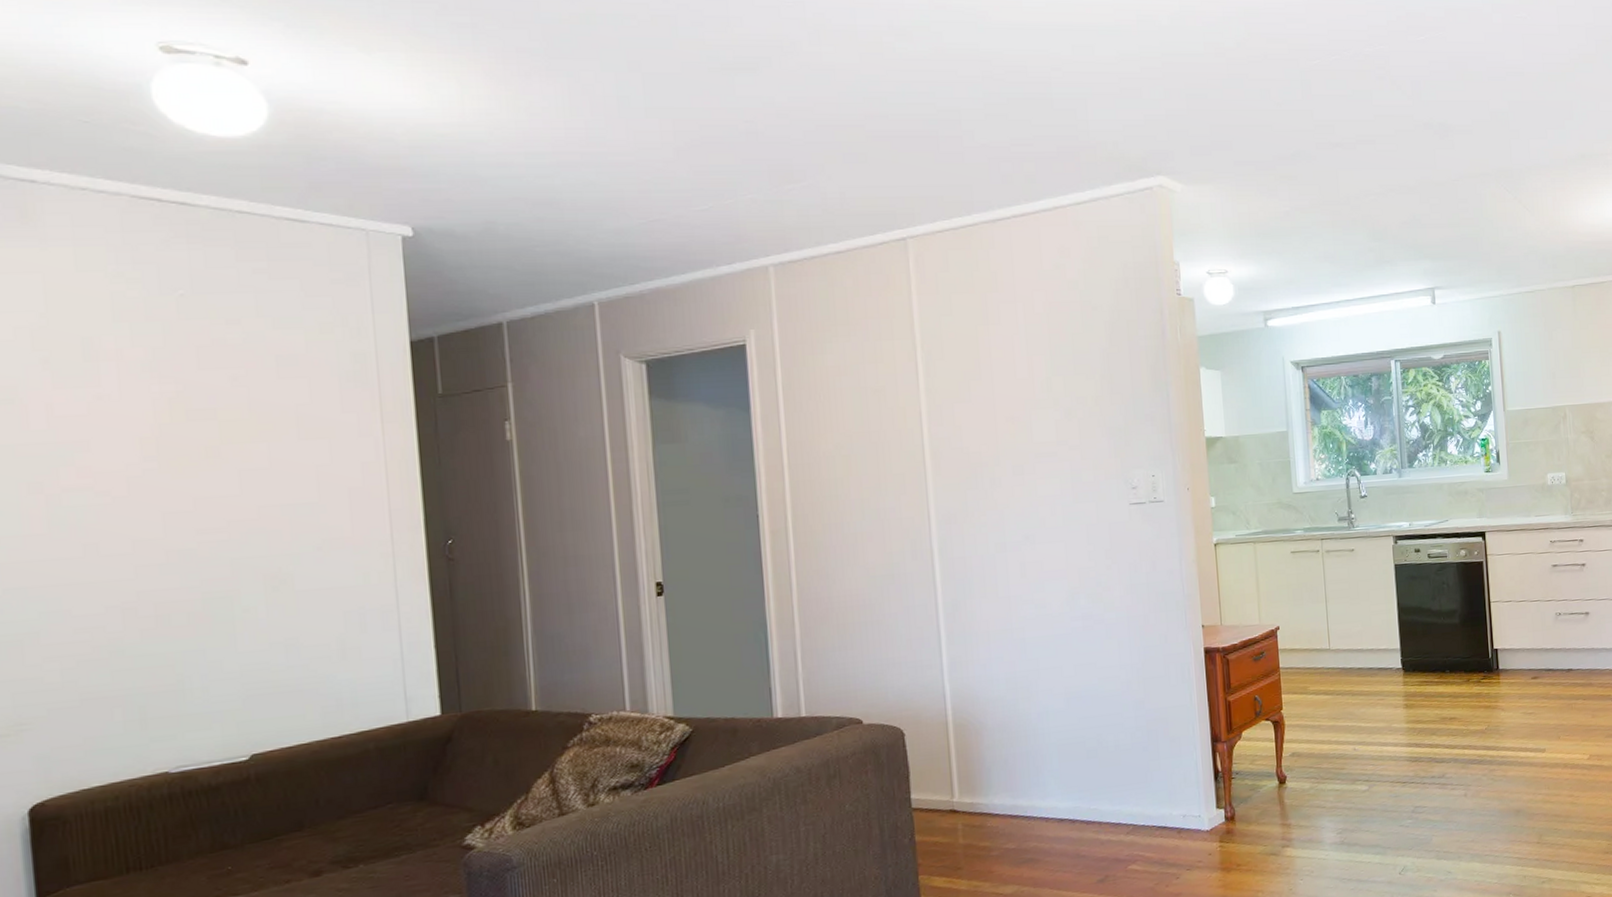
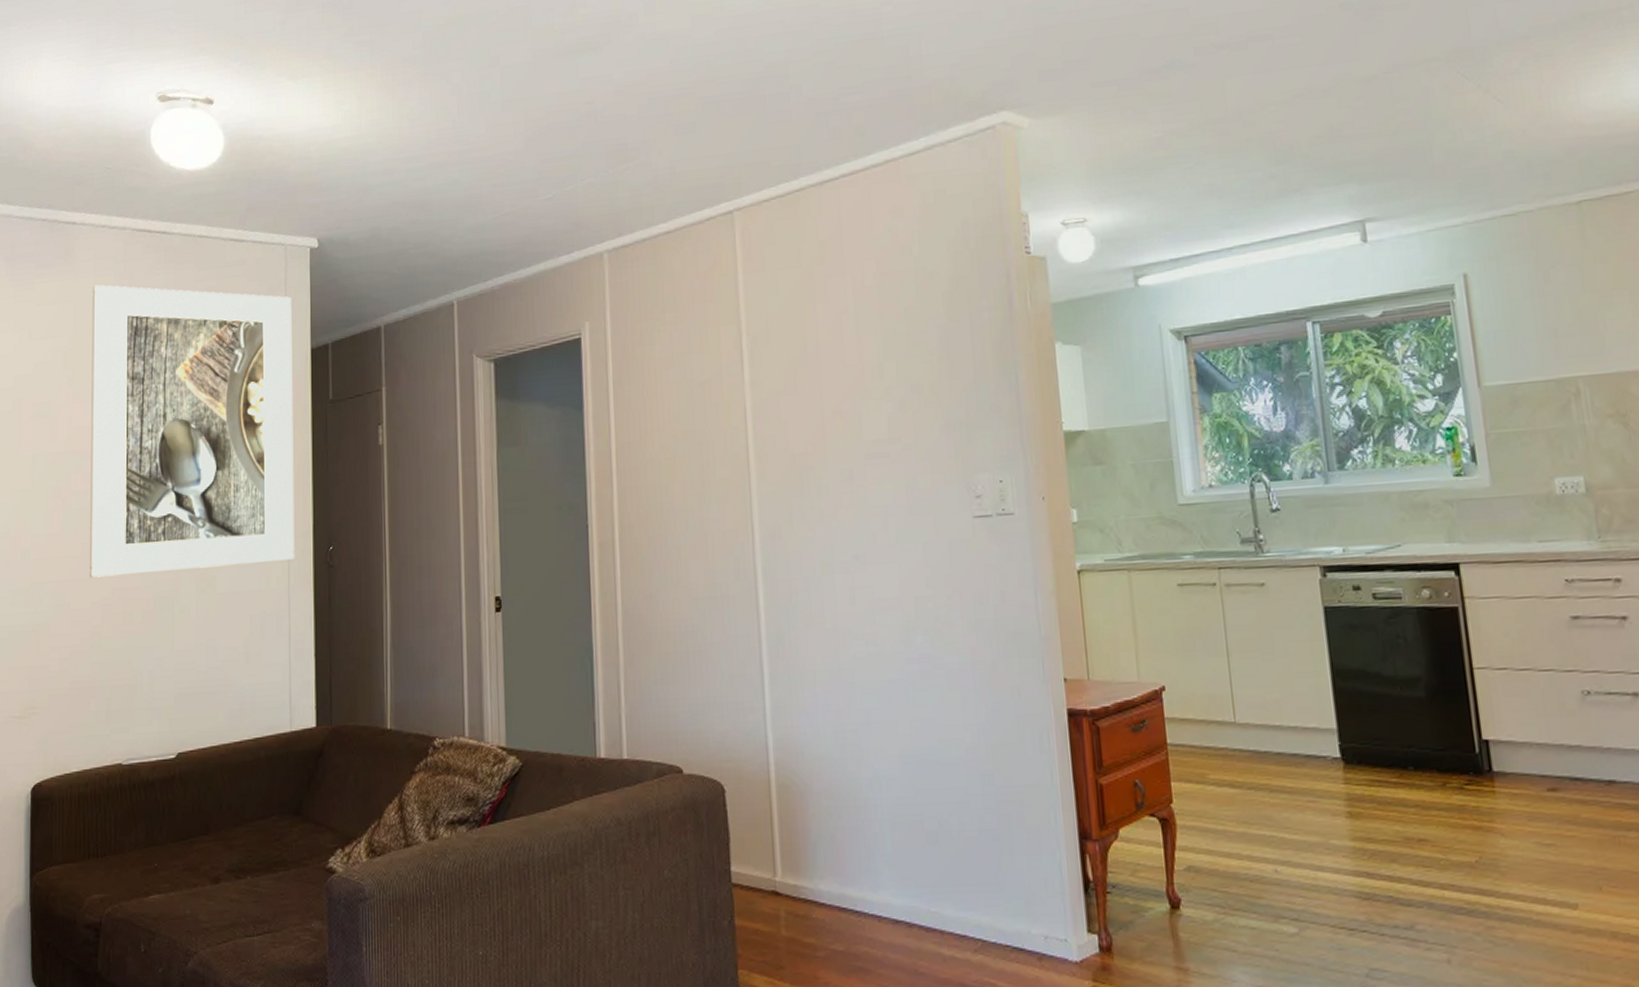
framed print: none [72,255,402,581] -> present [90,284,295,578]

